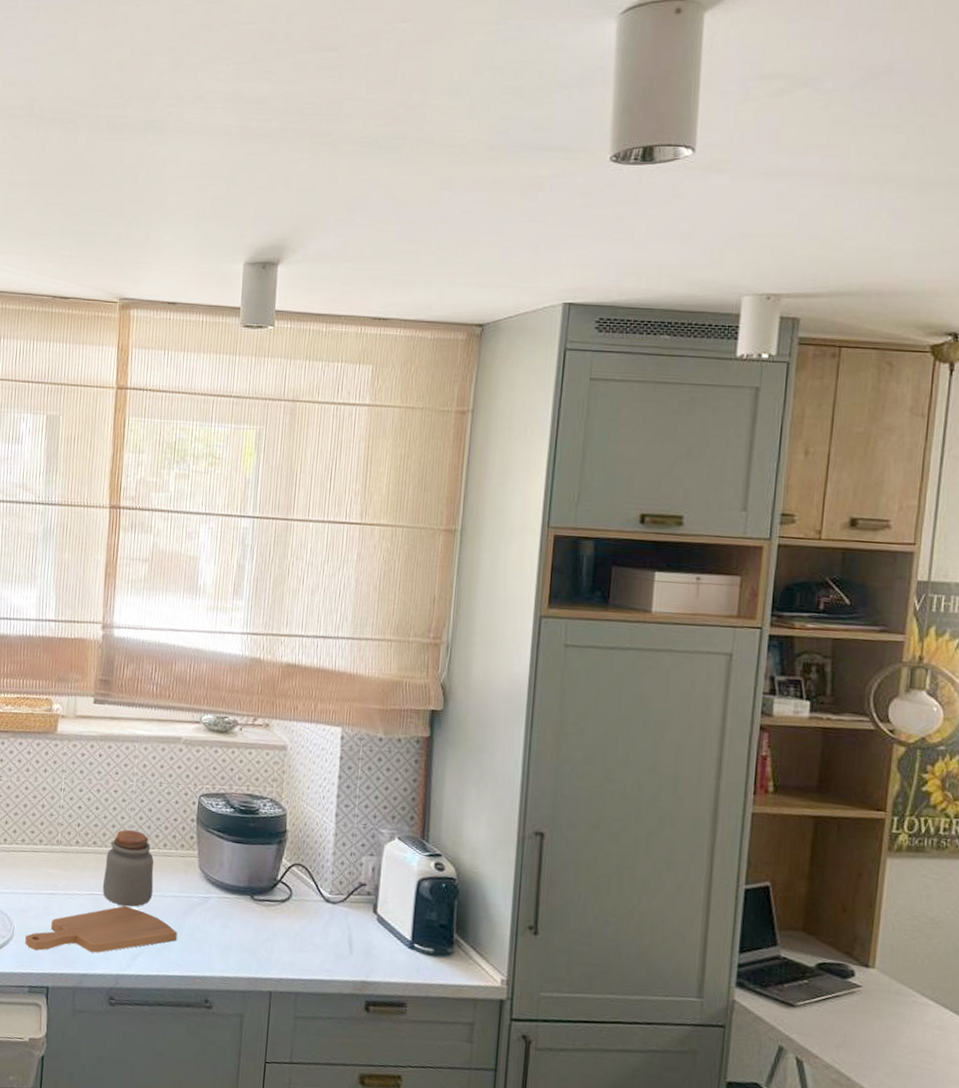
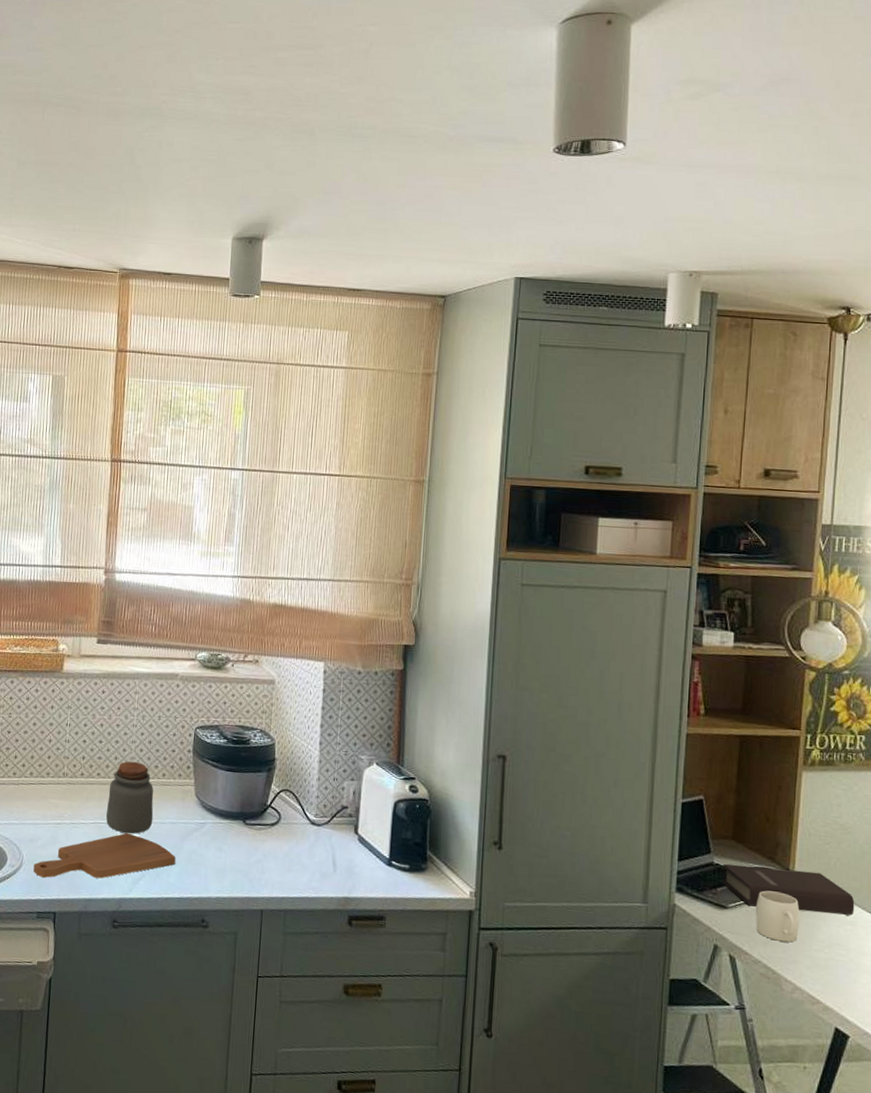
book: none [789,957,945,1020] -> present [722,863,855,916]
mug: none [828,988,880,1047] -> present [756,890,800,942]

